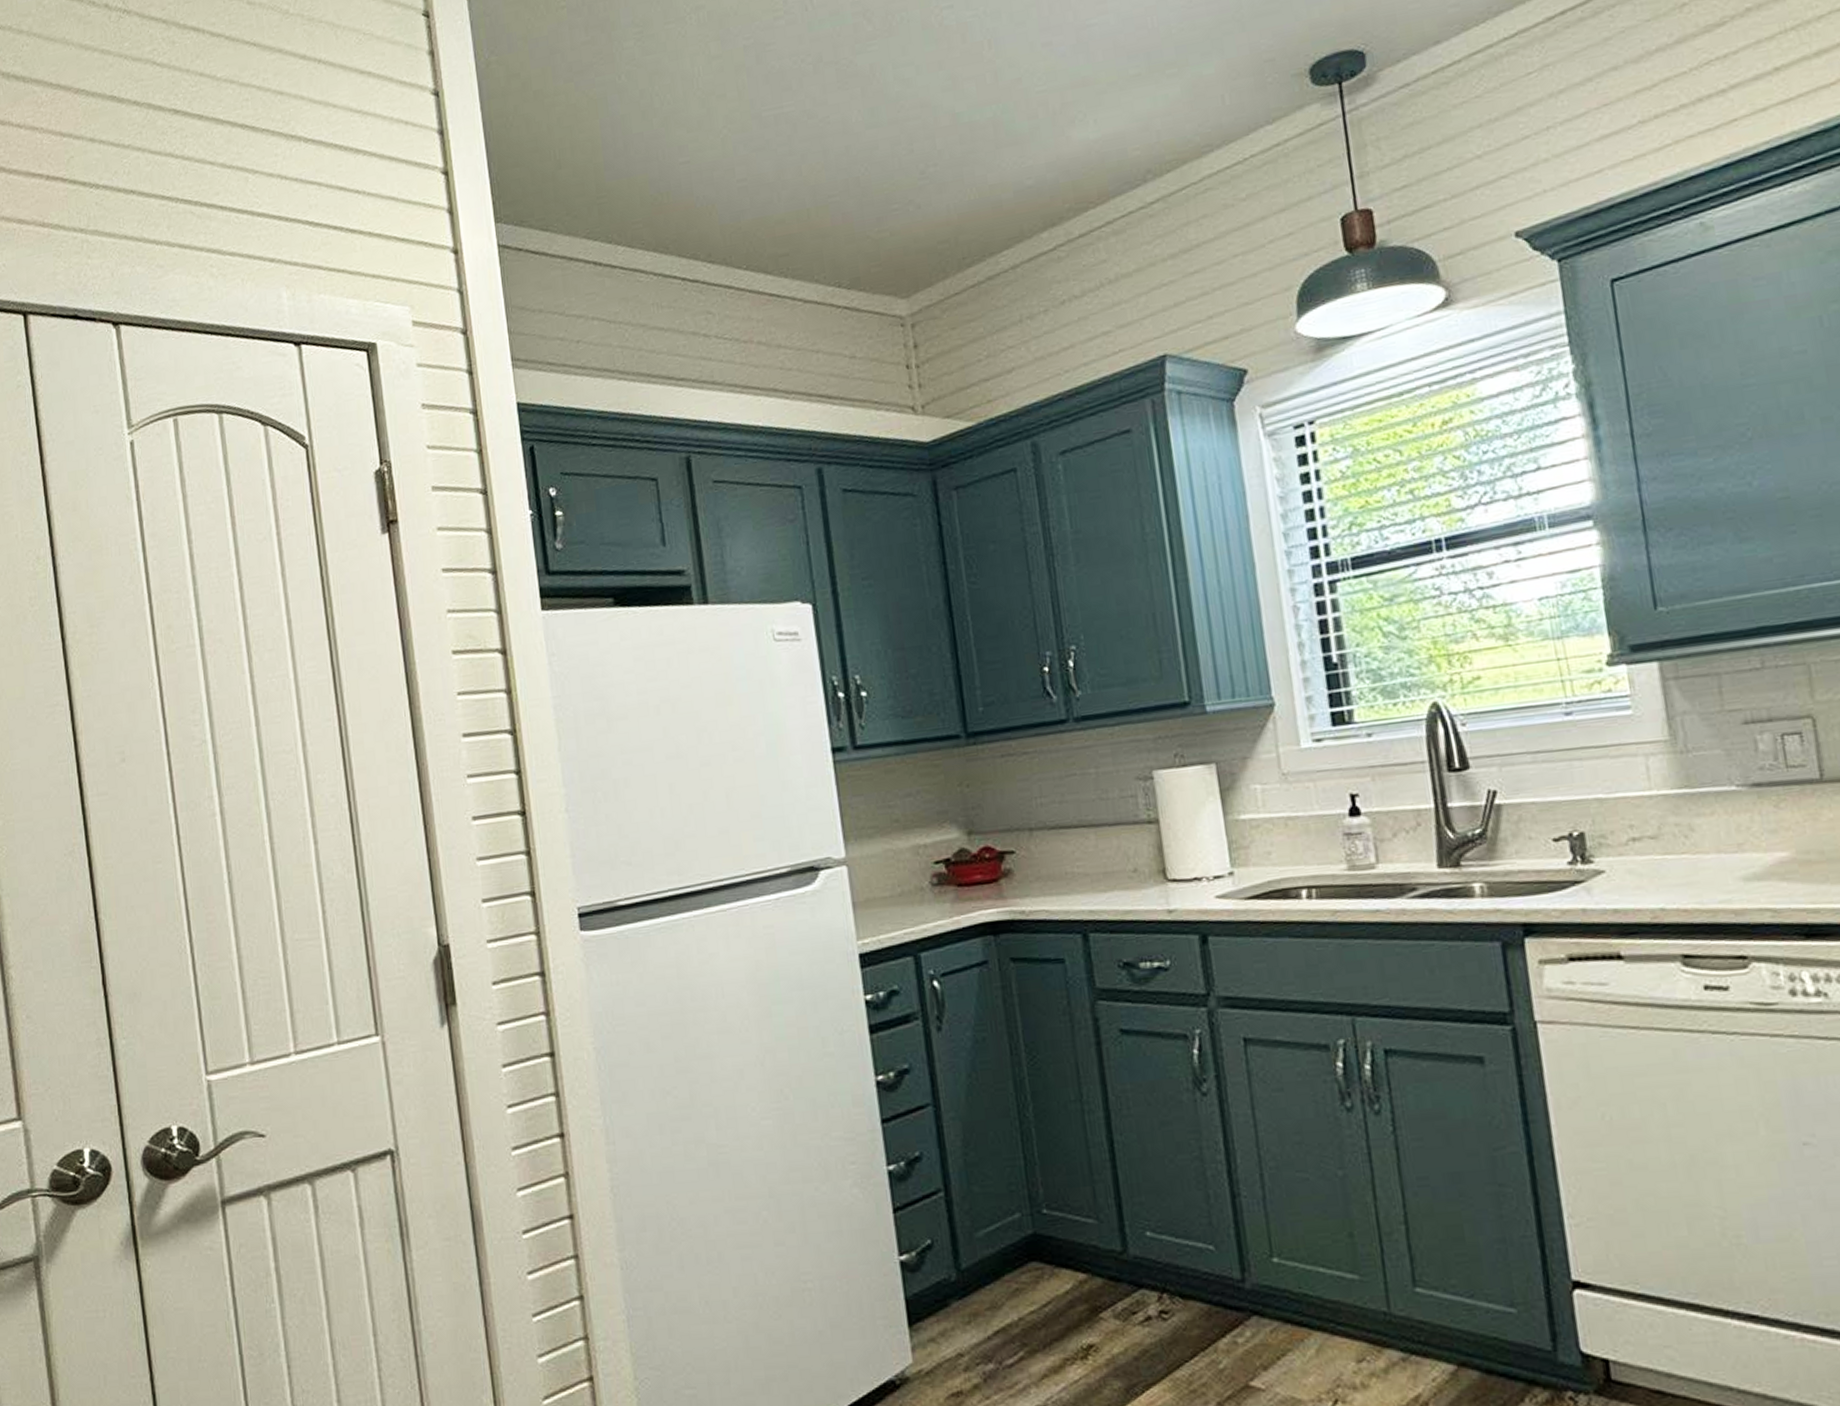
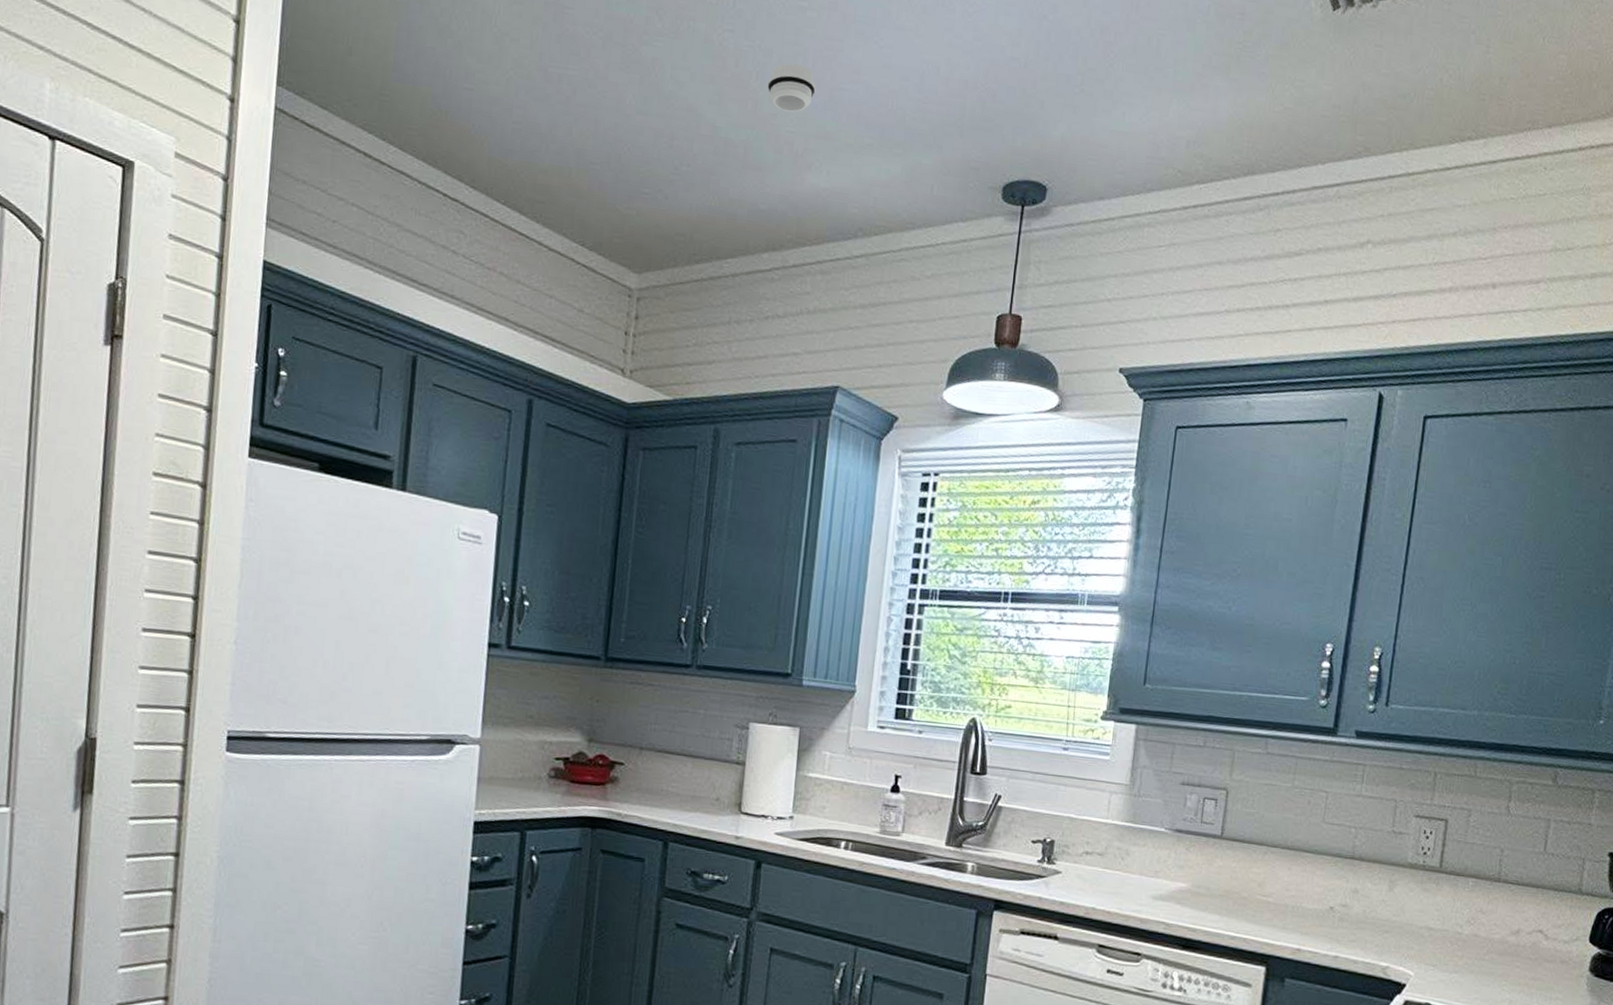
smoke detector: none [1002,15,1060,72] -> present [767,63,816,113]

